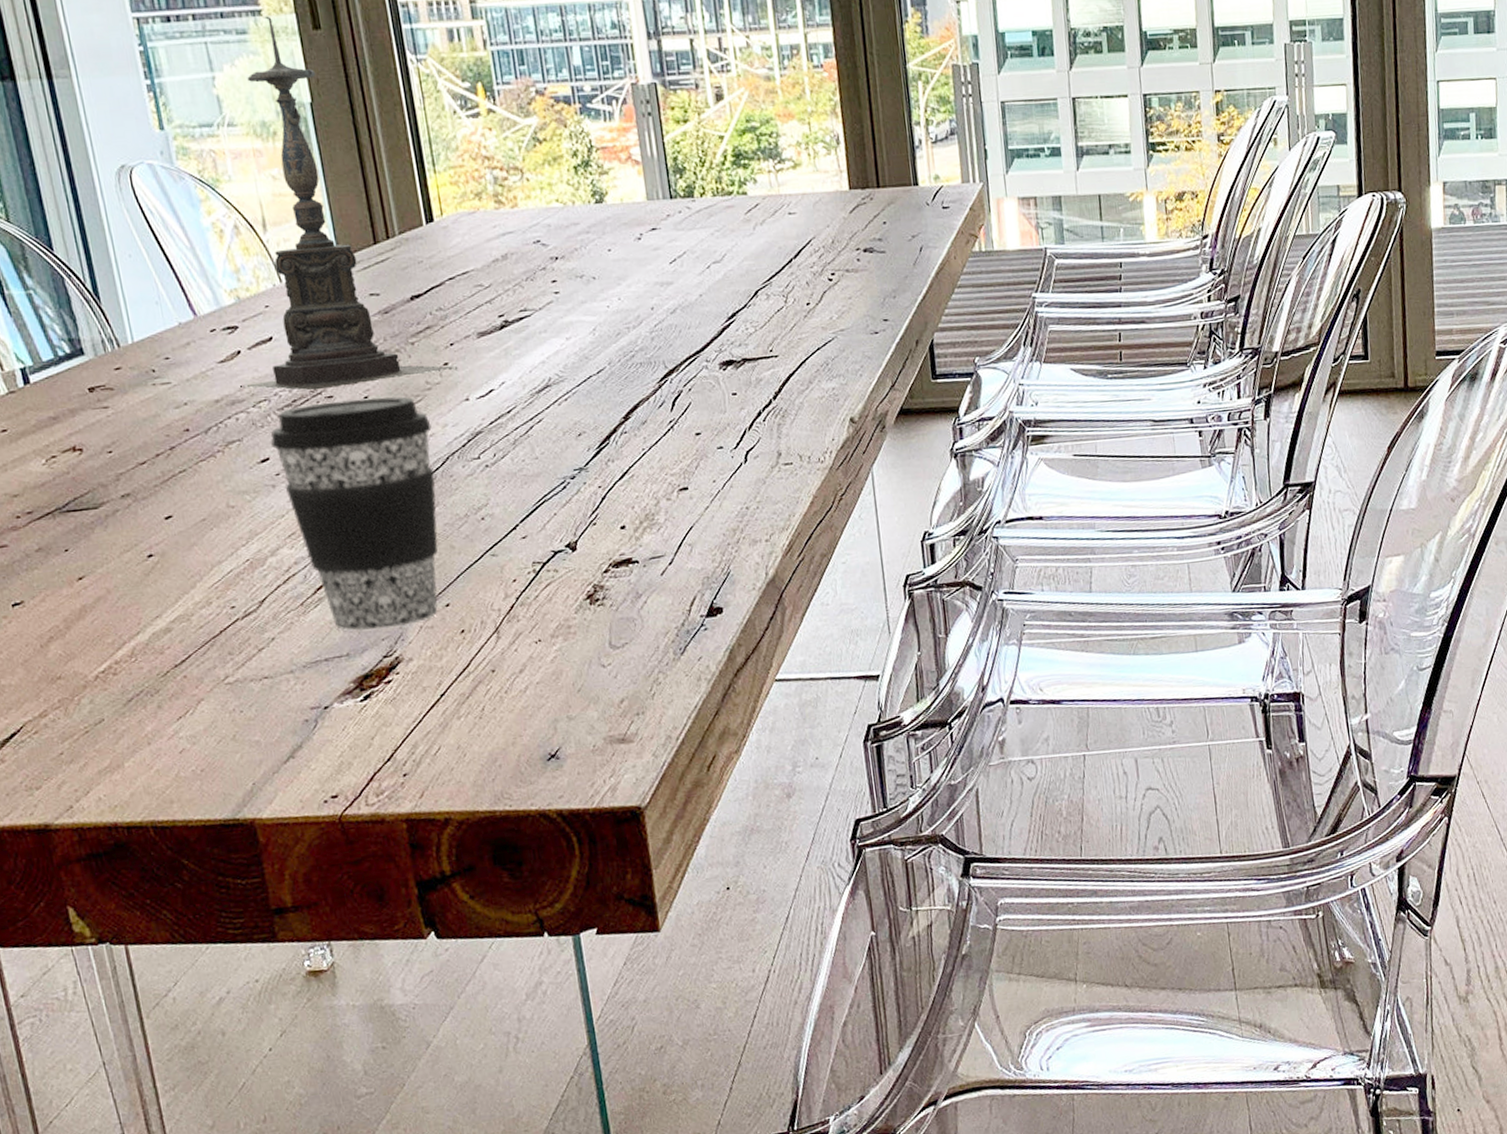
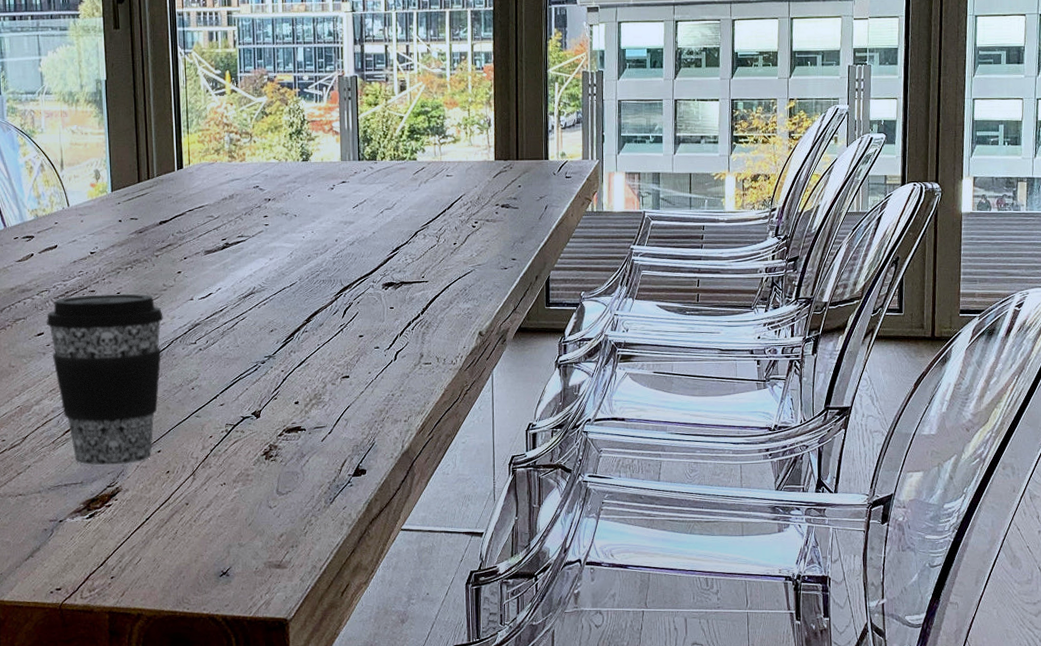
candle holder: present [240,16,458,391] -> none [30,18,188,286]

